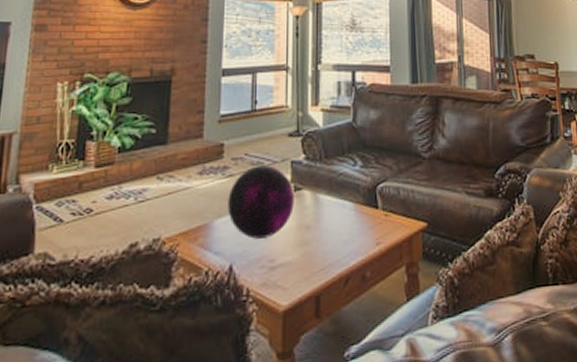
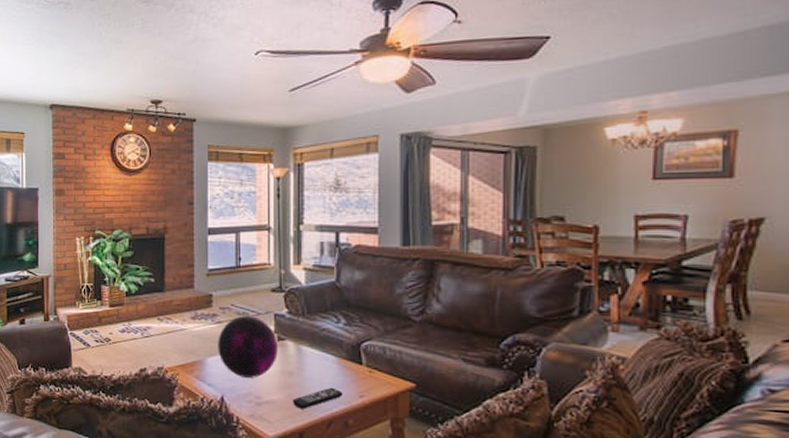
remote control: none [309,237,360,268] -> present [292,387,343,409]

